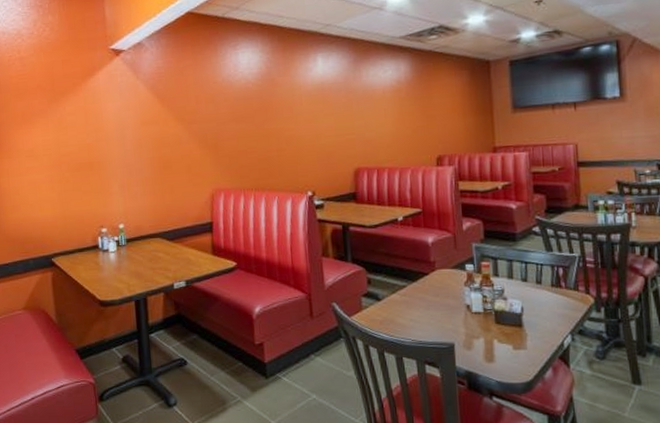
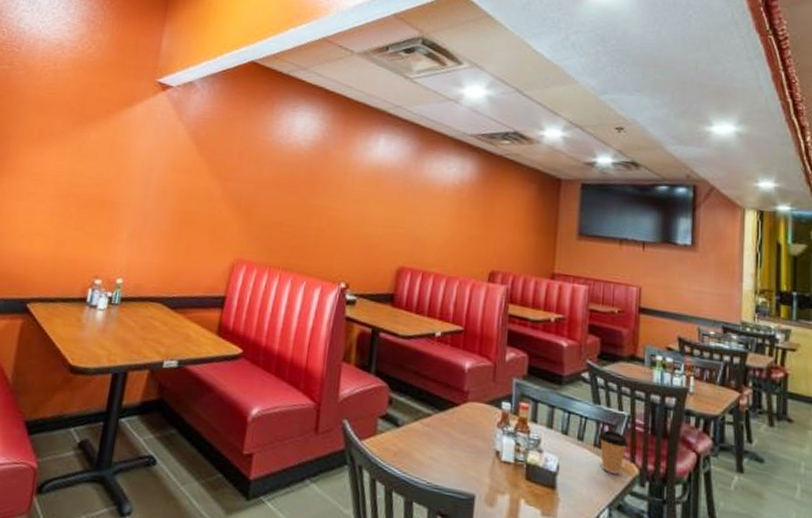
coffee cup: none [555,271,582,306] -> present [599,430,629,474]

